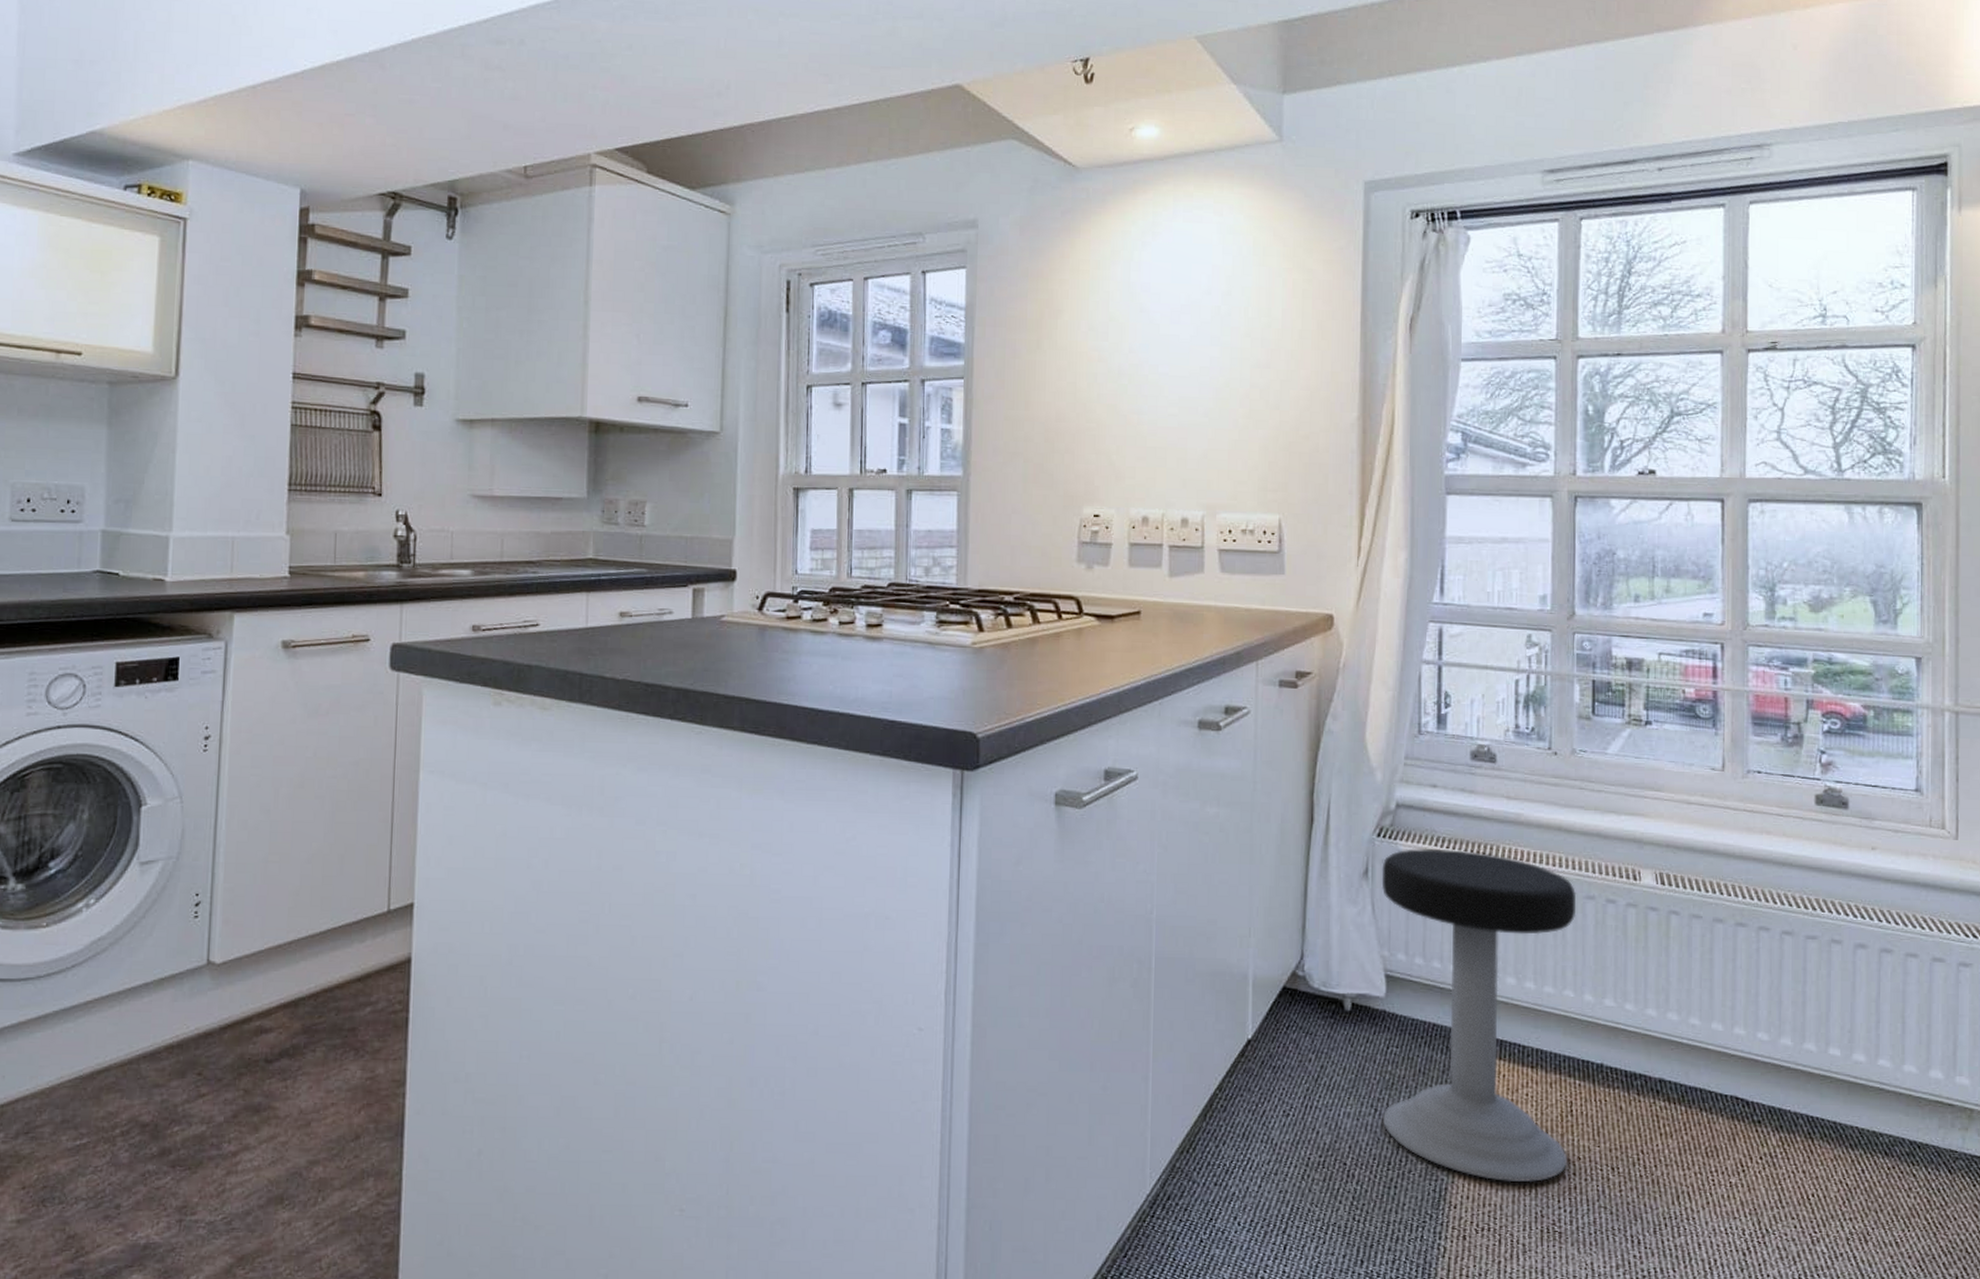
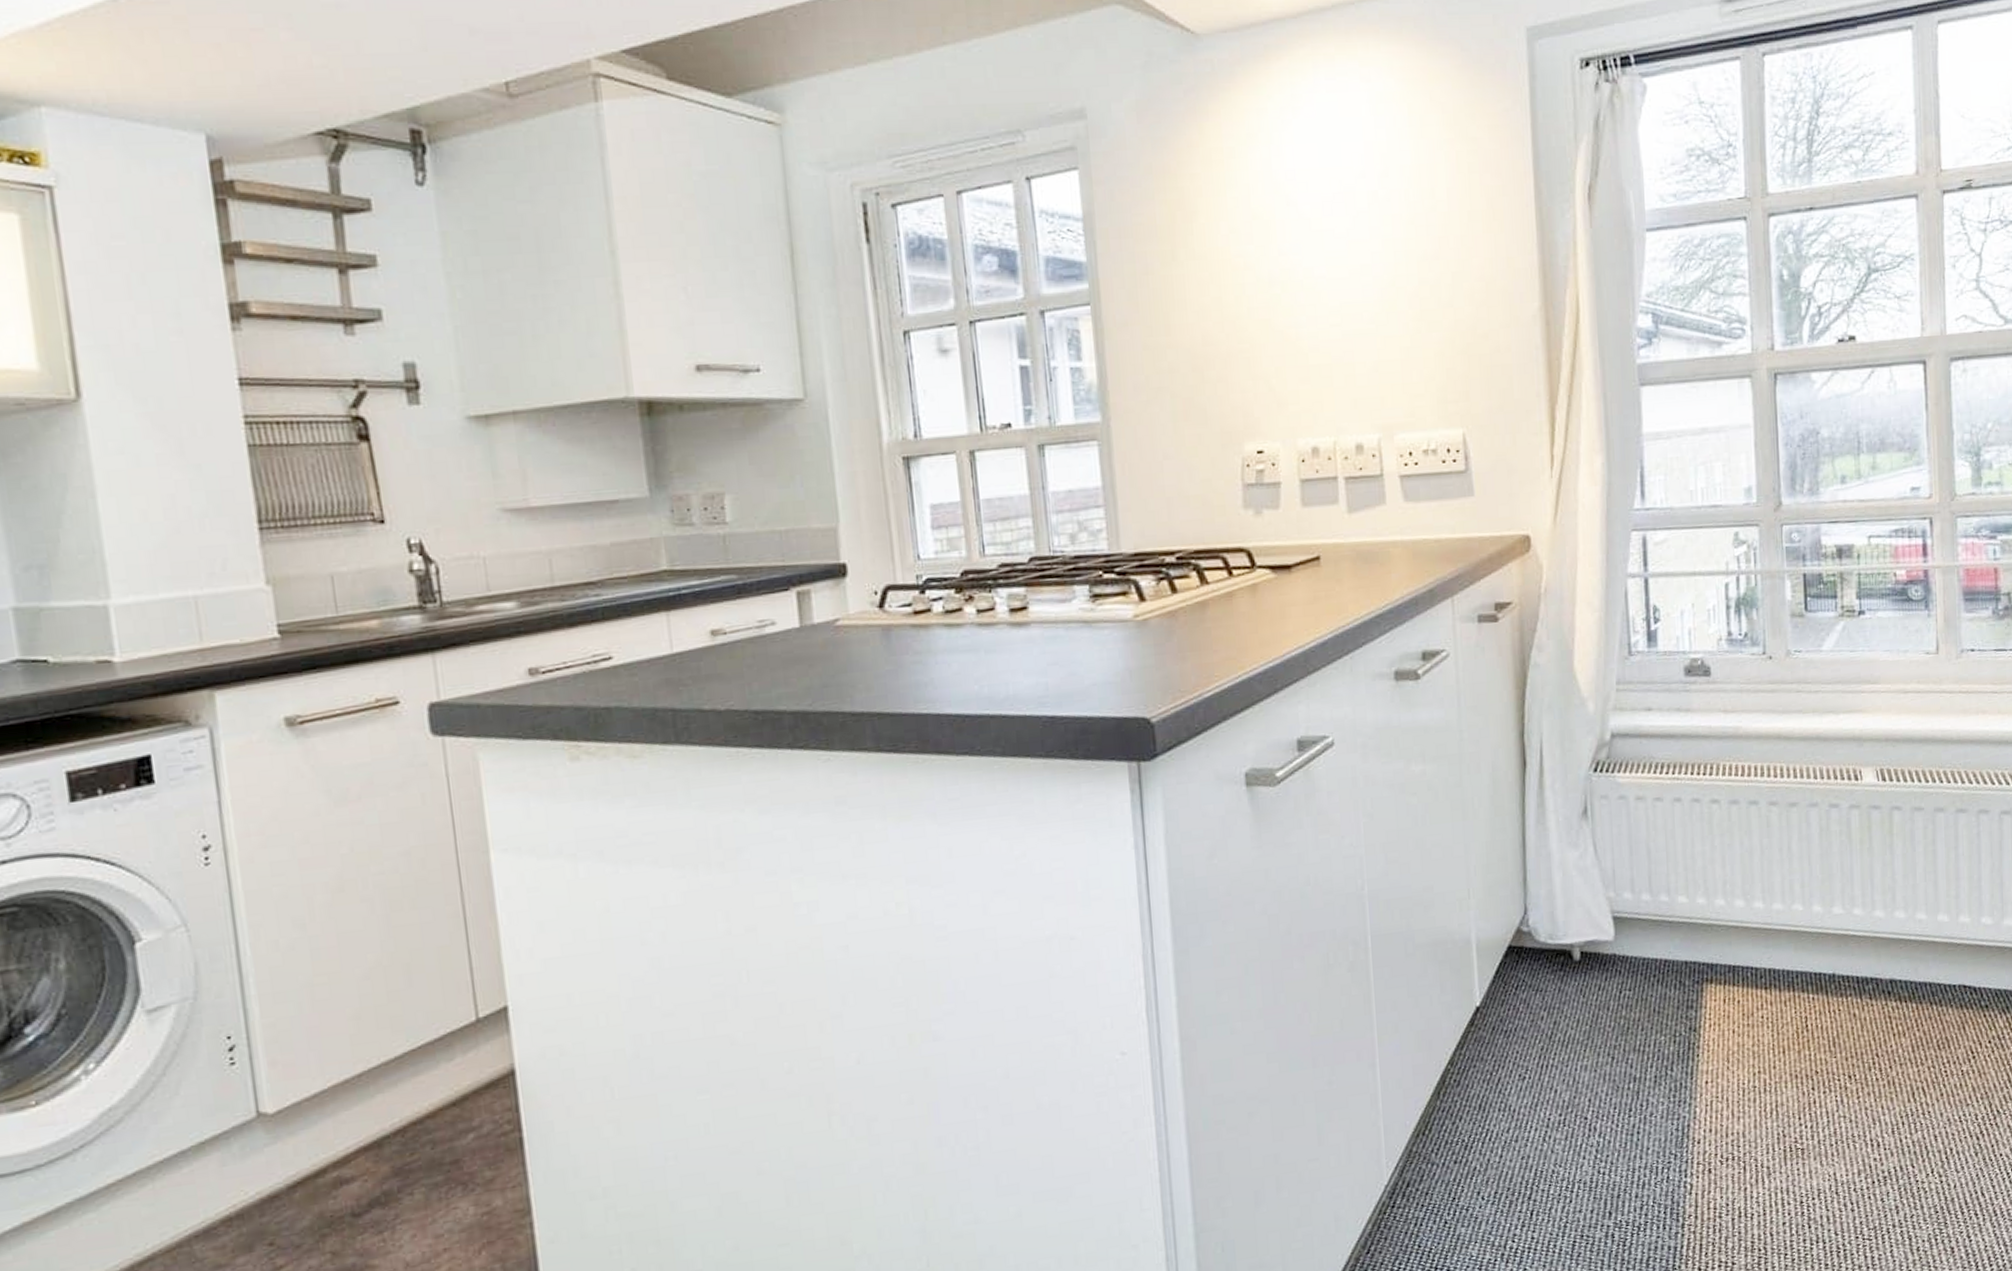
stool: present [1381,848,1577,1183] -> none [1601,773,1806,1110]

